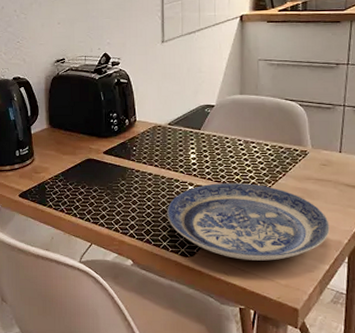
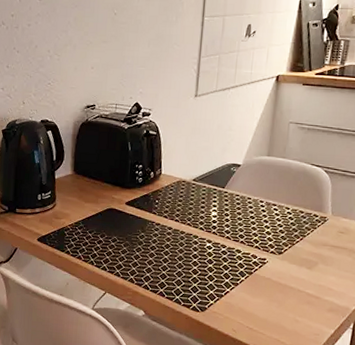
plate: present [167,182,330,261] -> none [182,242,340,322]

